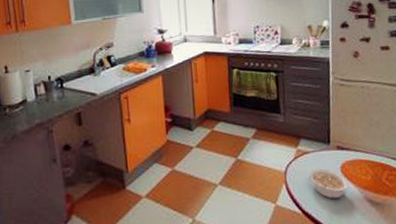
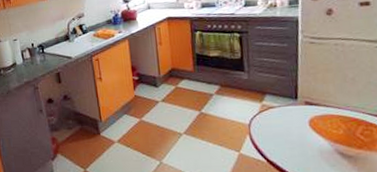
legume: present [308,168,349,200] -> none [273,122,317,151]

